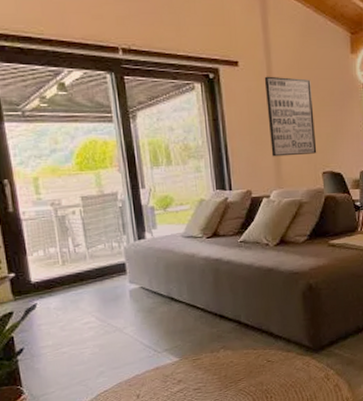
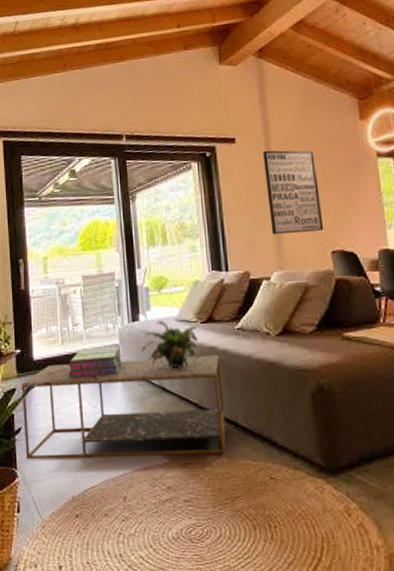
coffee table: none [18,265,231,376] -> present [21,355,226,459]
stack of books: none [72,262,130,297] -> present [69,345,123,378]
potted plant: none [149,238,205,281] -> present [141,321,199,370]

